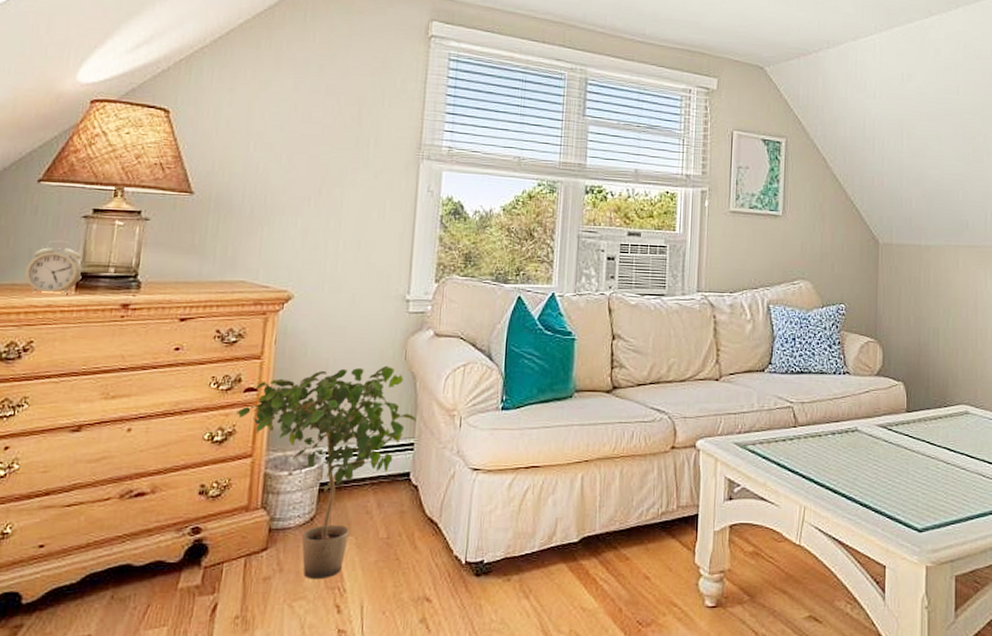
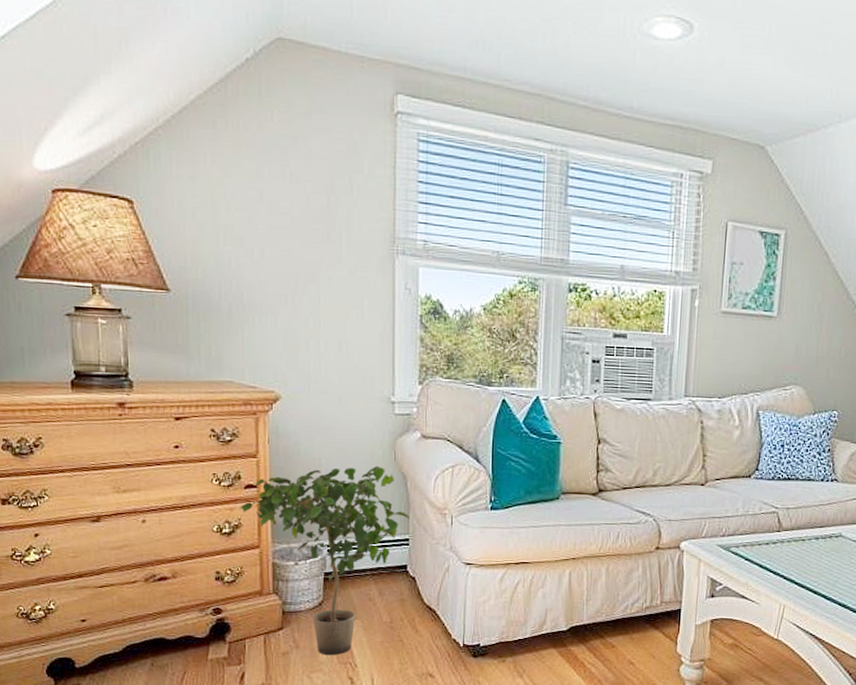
alarm clock: present [25,240,83,294] -> none [21,338,75,392]

